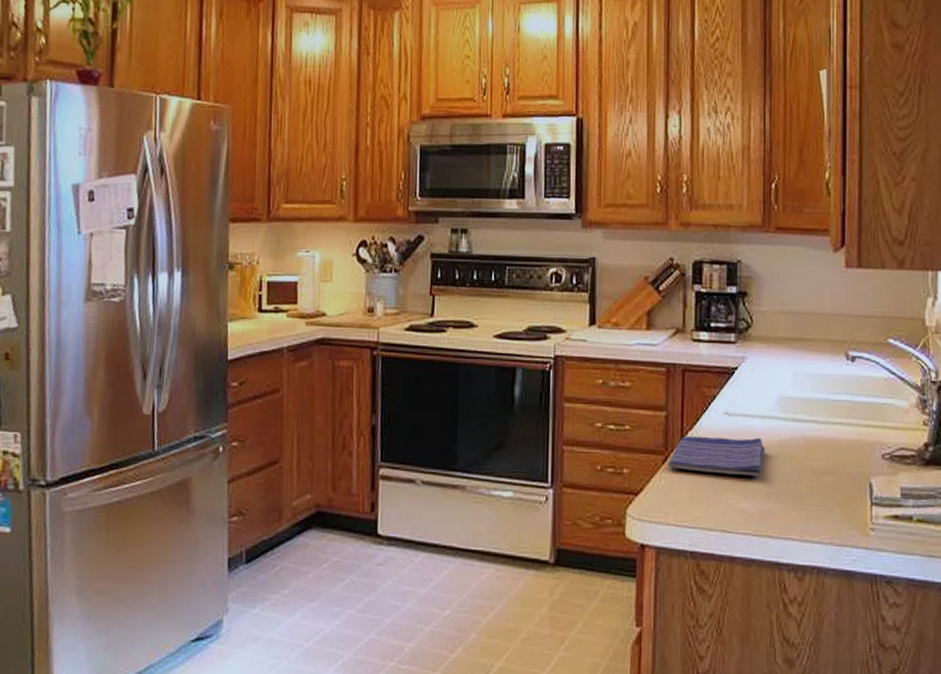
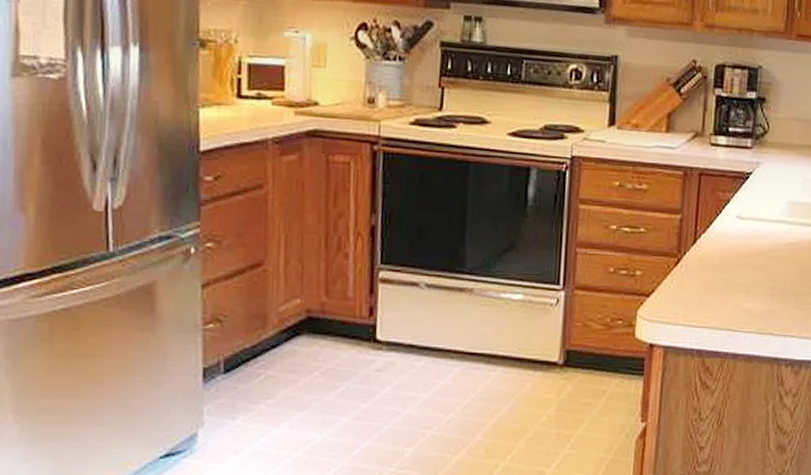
dish towel: present [668,435,765,477] -> none [680,238,773,278]

